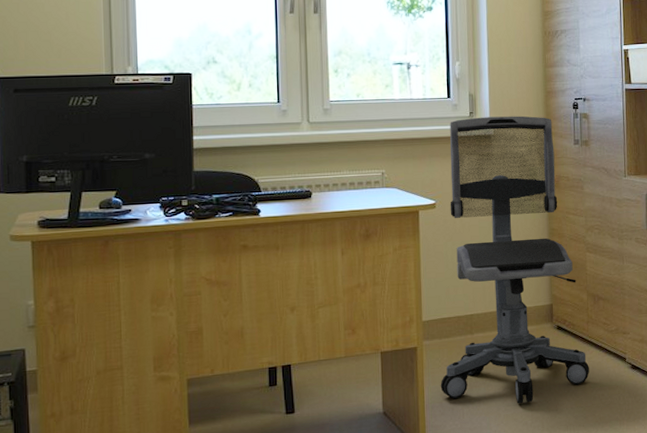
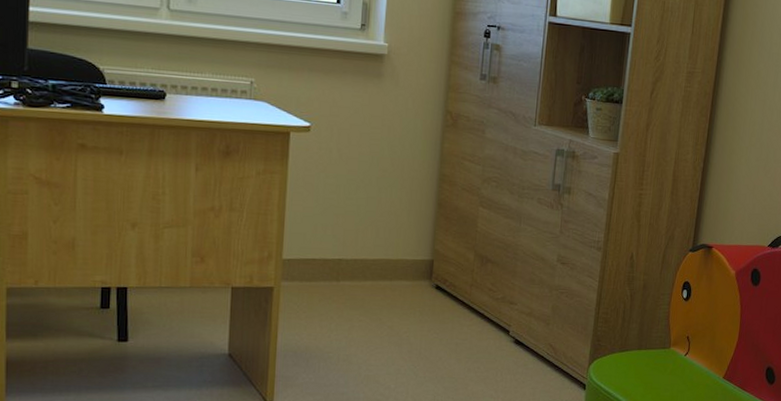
office chair: present [440,116,589,404] -> none [296,30,467,365]

